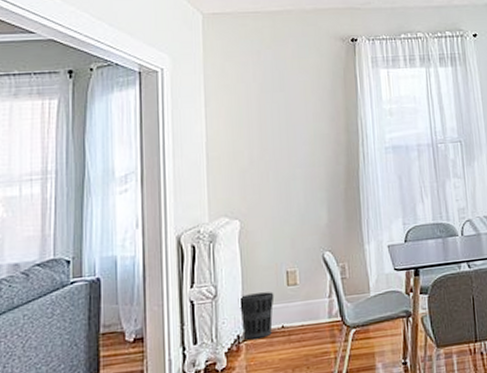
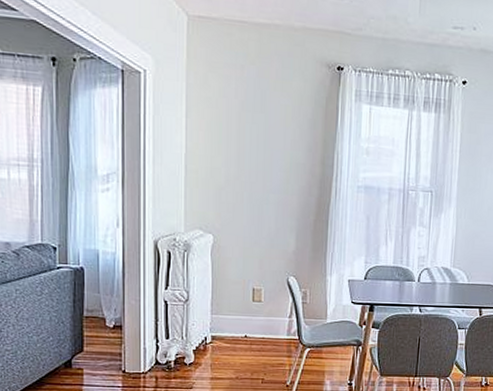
wastebasket: present [238,291,275,340] -> none [207,303,240,343]

